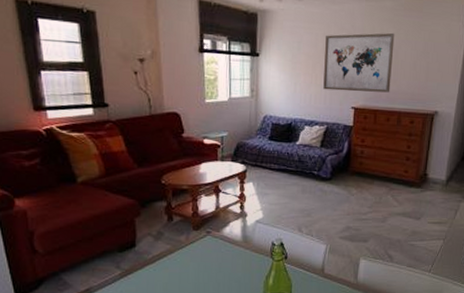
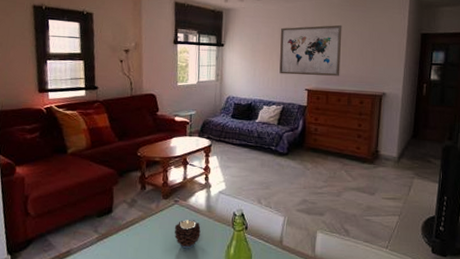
candle: none [207,251,237,281] -> present [174,220,201,249]

